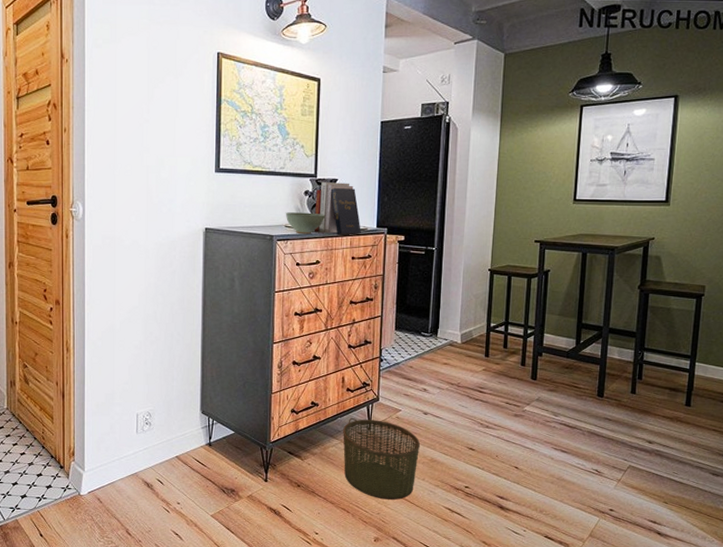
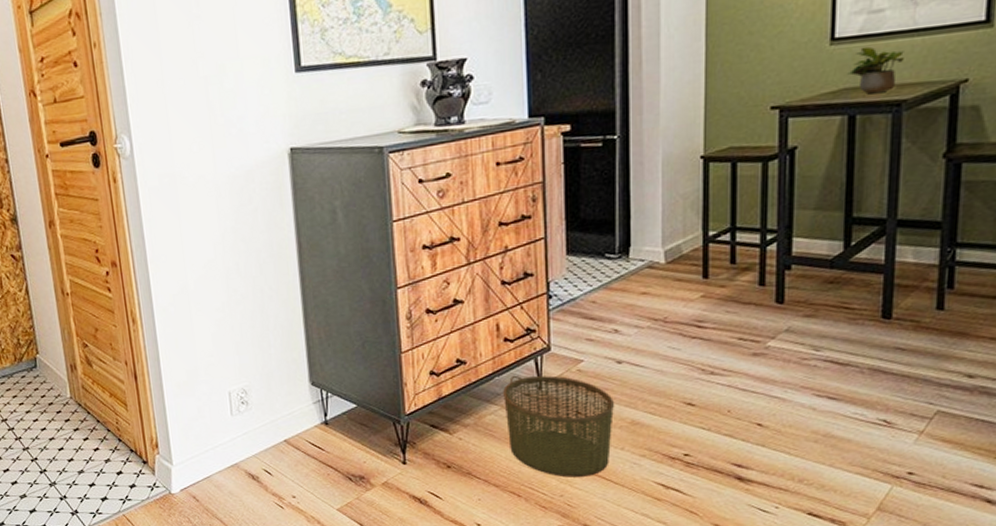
bowl: present [285,212,326,235] -> none [396,109,454,141]
books: present [313,182,361,235] -> none [437,61,507,136]
potted plant: none [583,208,617,240] -> present [847,46,904,95]

